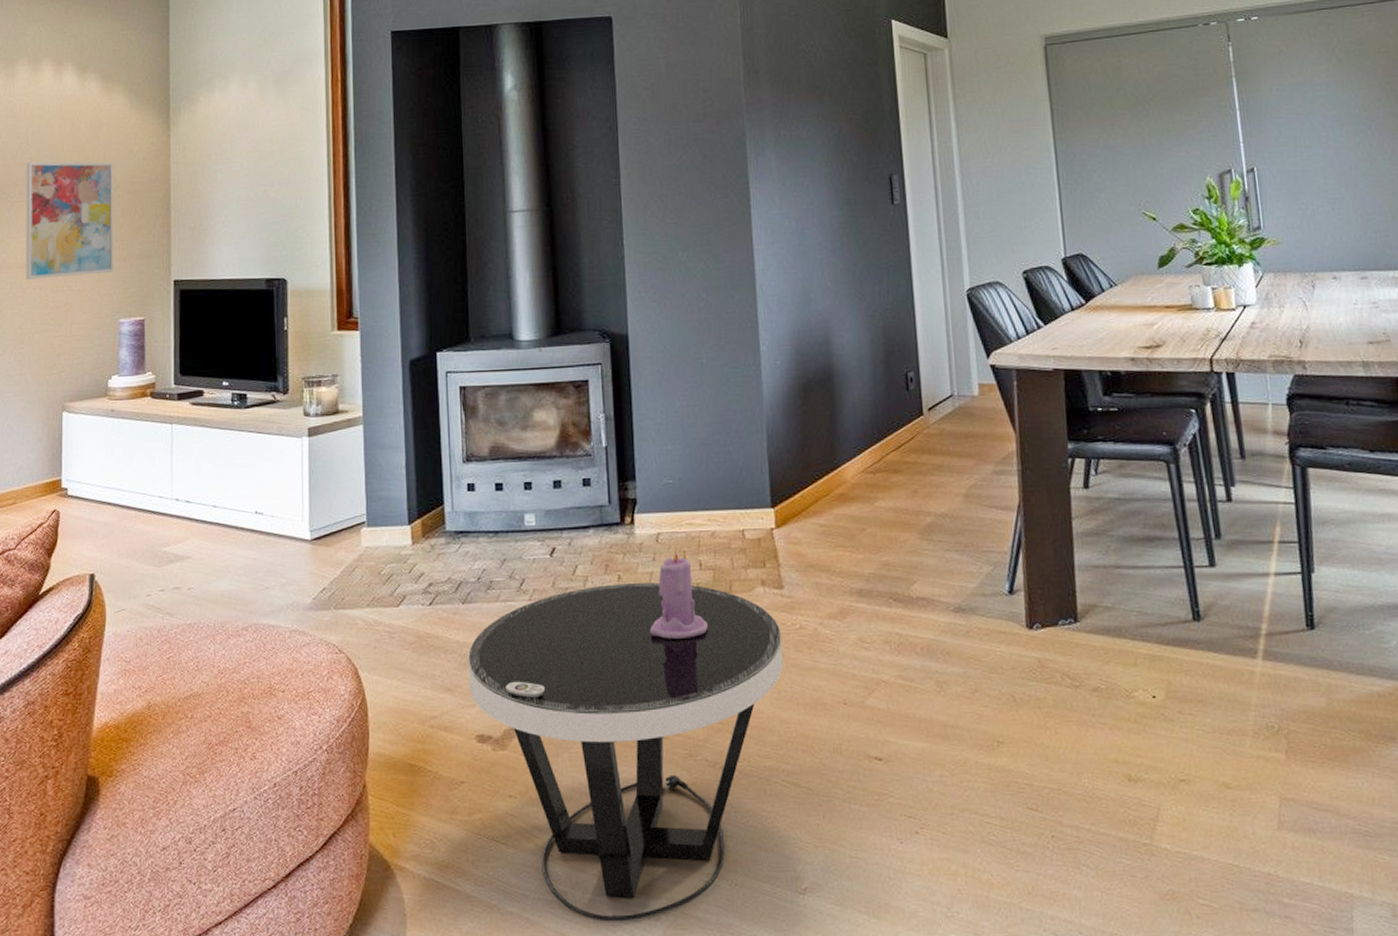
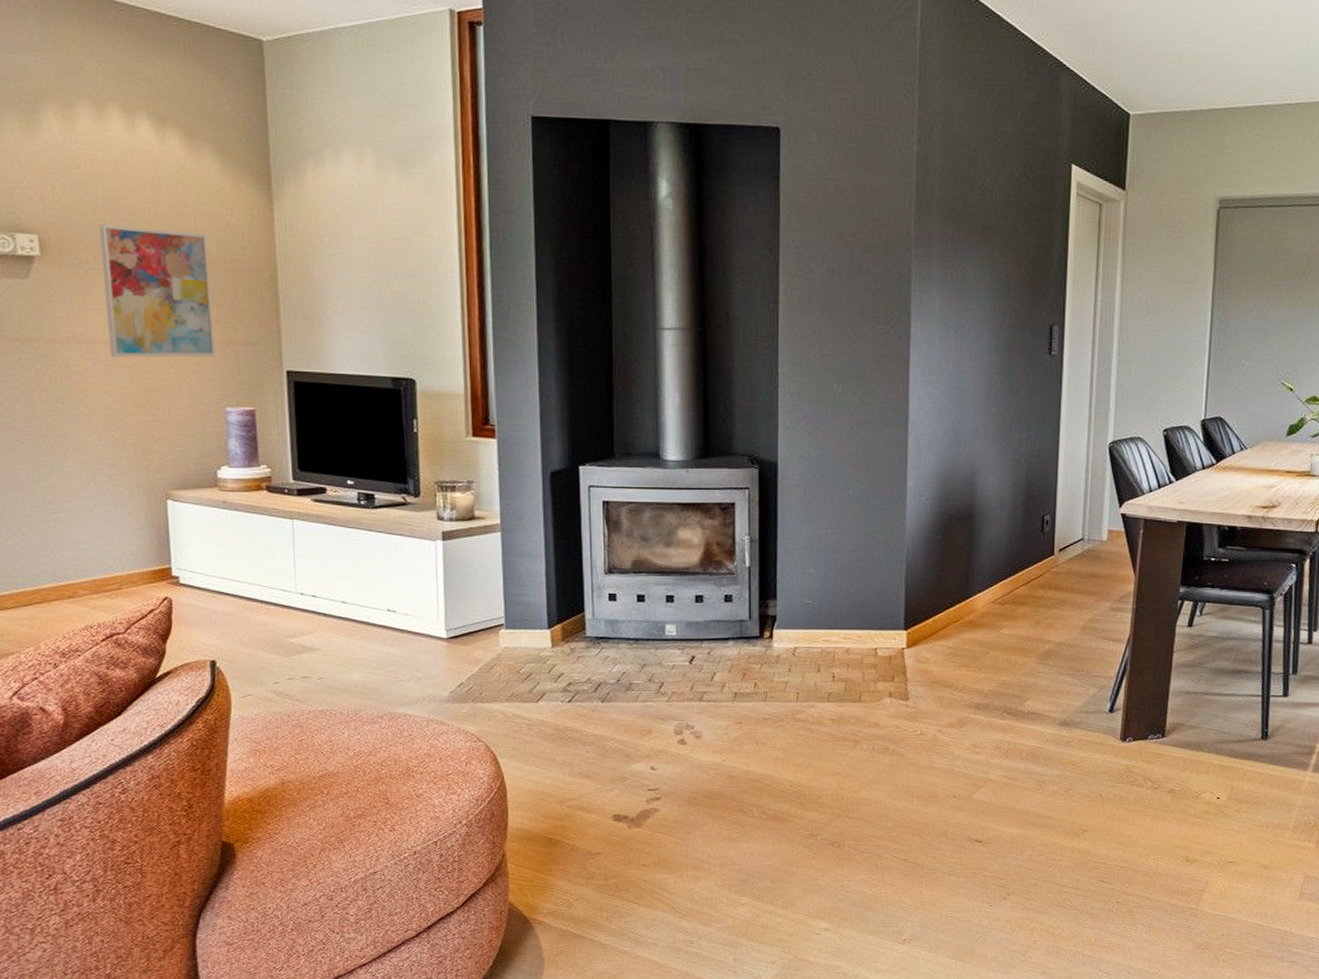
side table: present [467,583,783,922] -> none [605,691,904,964]
candle: present [649,550,709,640] -> none [781,663,837,740]

